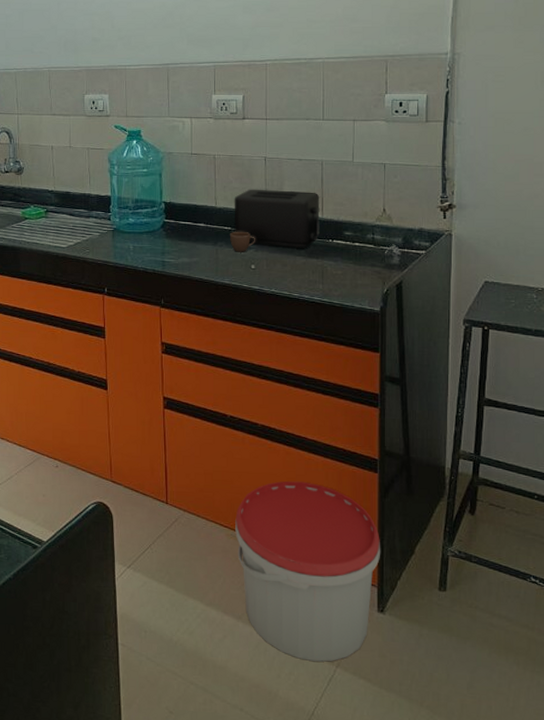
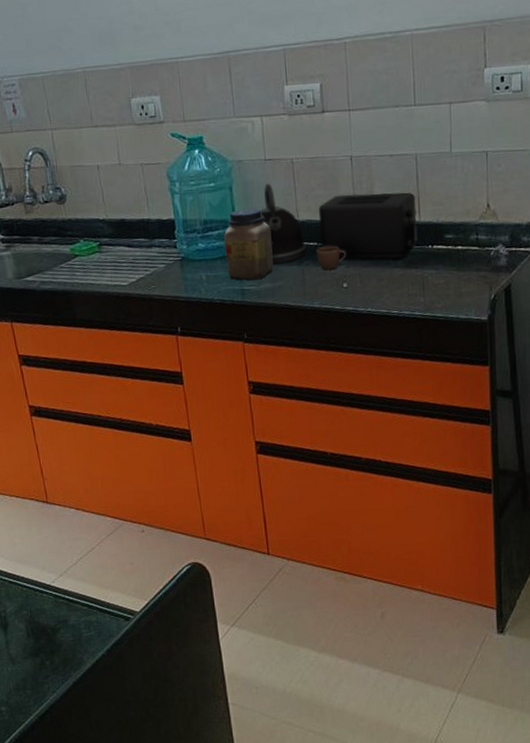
jar: none [151,193,192,254] -> present [224,208,274,280]
kettle: none [184,174,221,242] -> present [260,183,306,263]
bucket: present [235,481,381,662] -> none [344,512,499,692]

